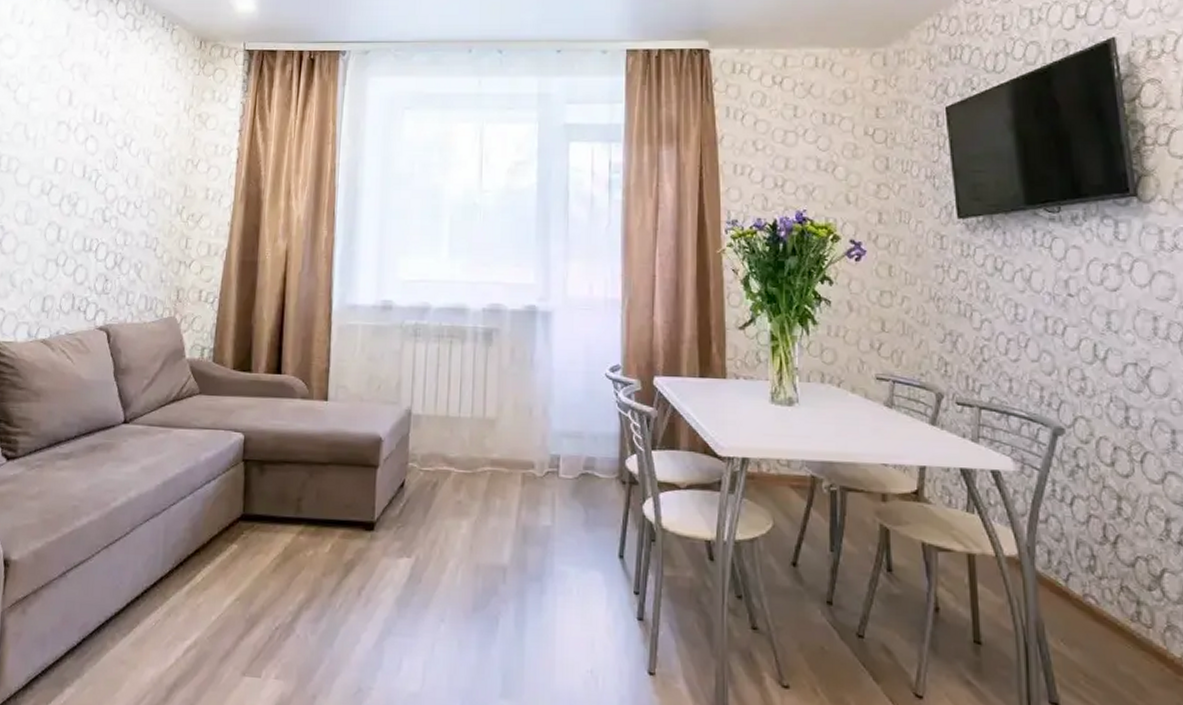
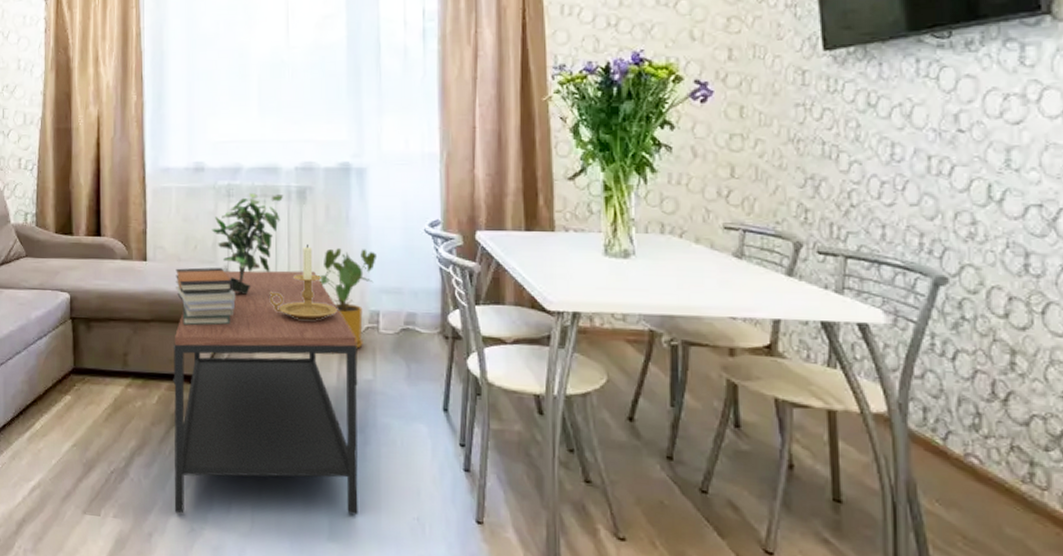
coffee table: none [341,412,537,673] -> present [173,270,358,515]
book stack: none [356,408,418,469] -> present [176,267,236,326]
potted plant: none [396,333,470,436] -> present [211,193,283,294]
candle holder: none [451,386,518,465] -> present [269,243,337,321]
house plant: none [501,391,560,494] -> present [318,248,378,349]

